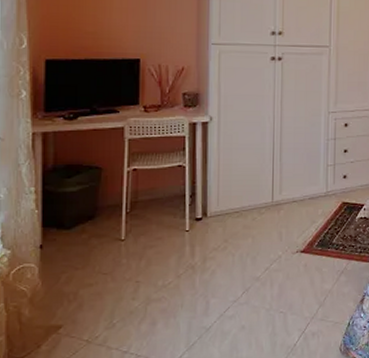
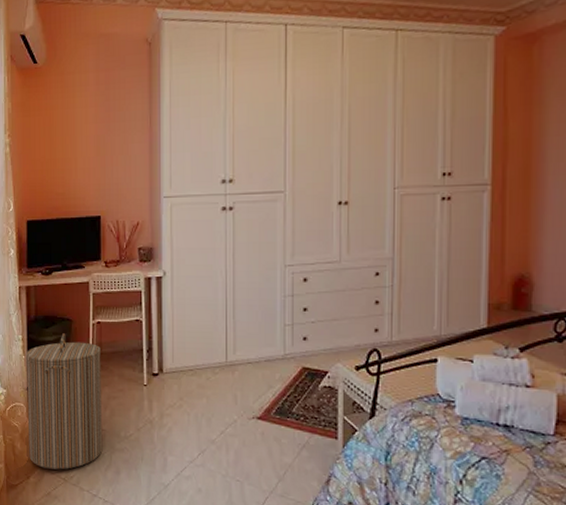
laundry hamper: none [39,183,137,333] -> present [25,333,103,470]

